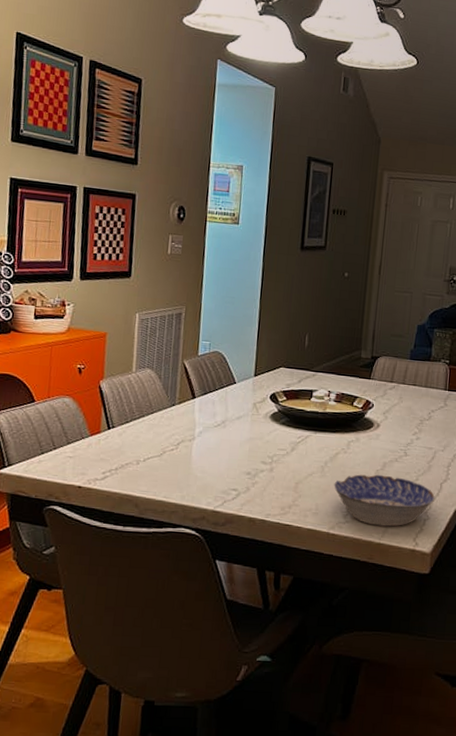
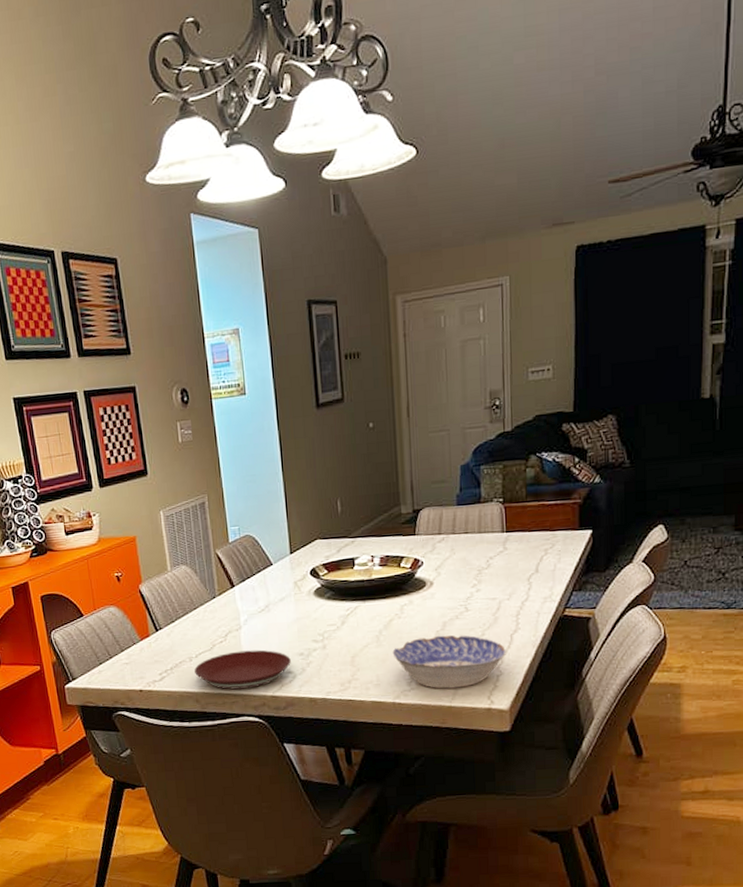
plate: none [139,461,238,501] -> present [194,649,291,690]

